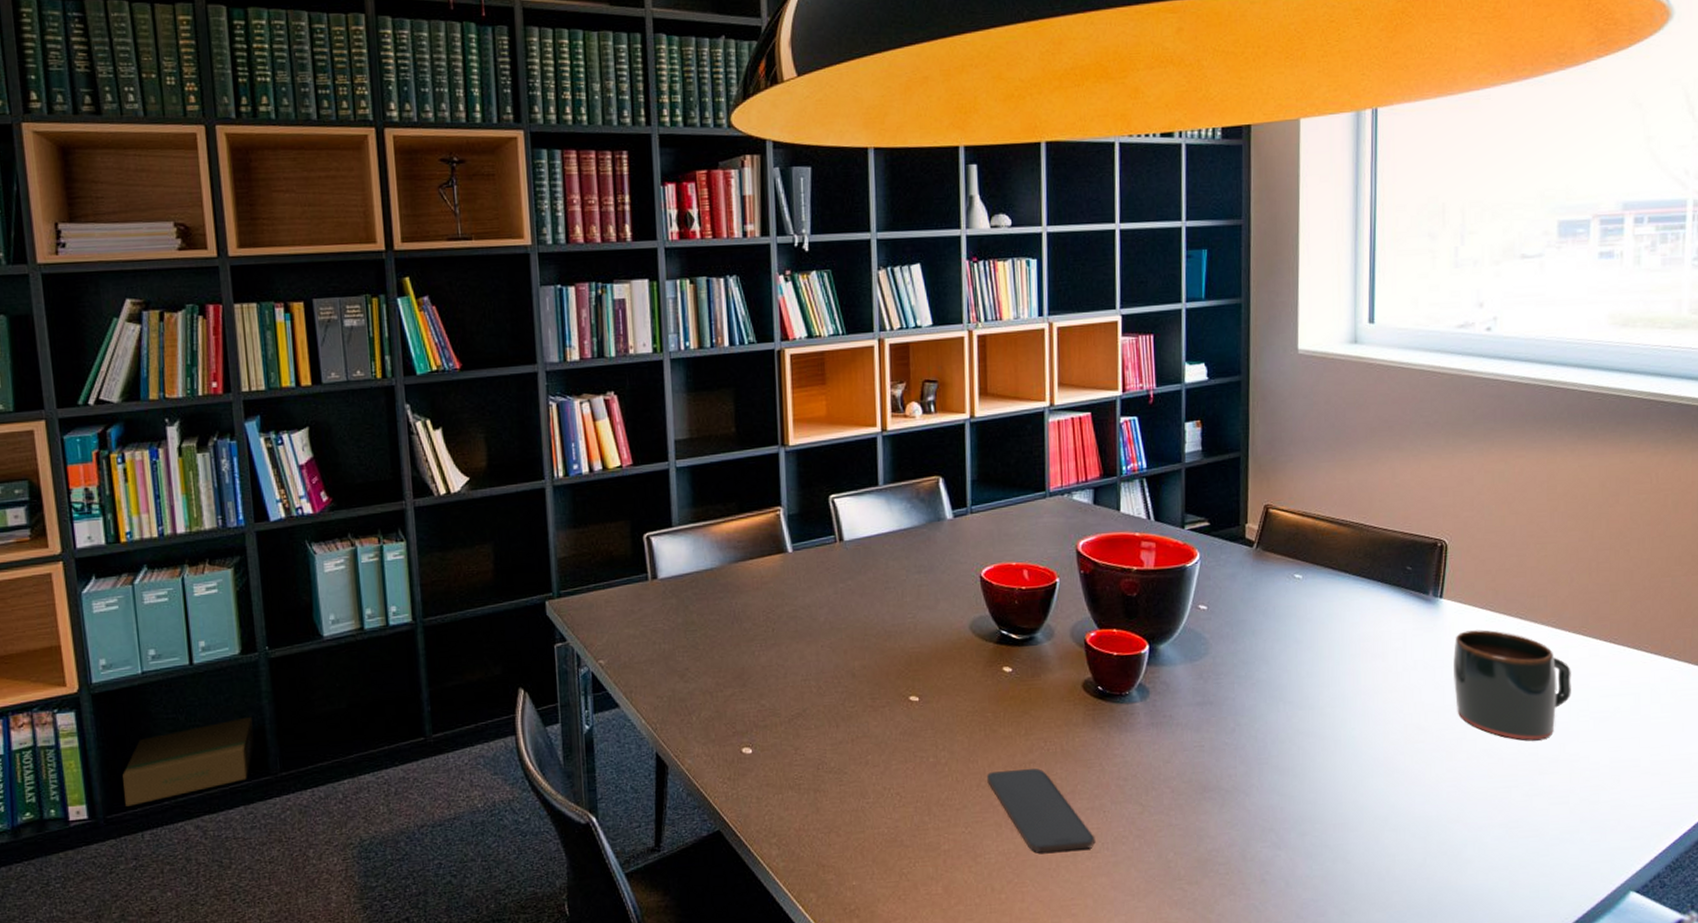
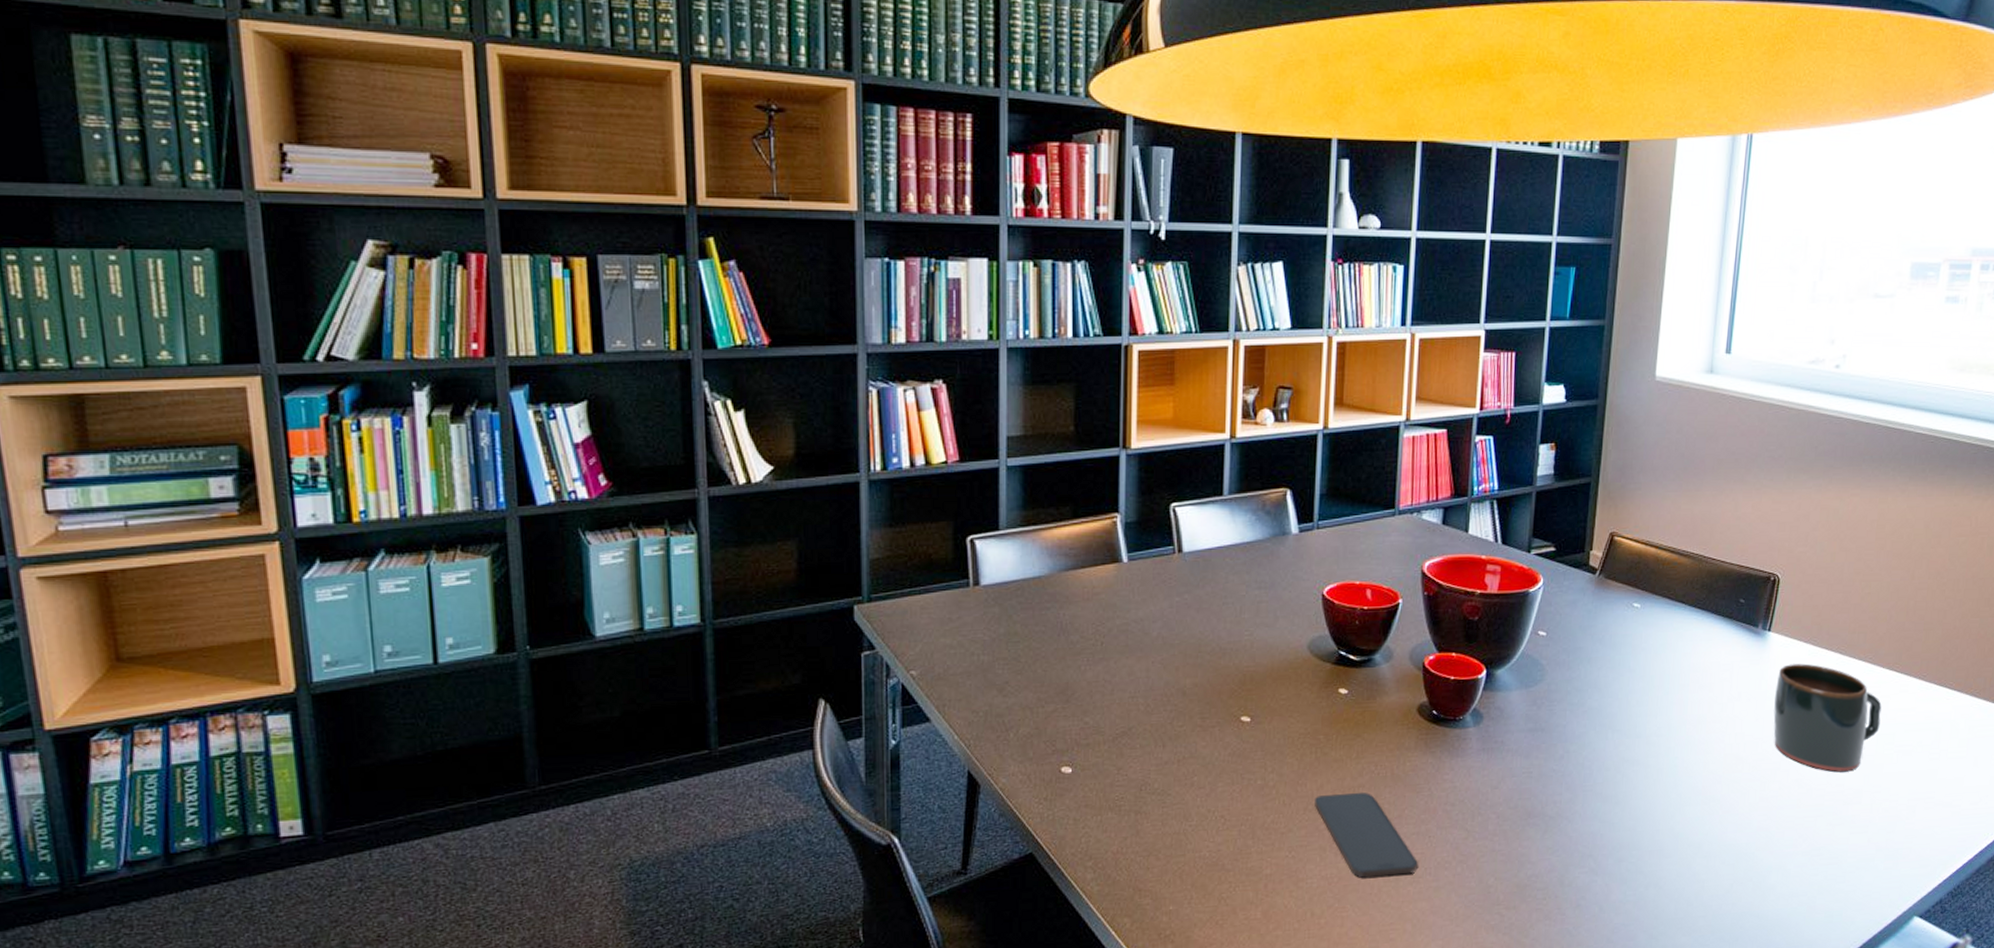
box: present [122,716,255,807] -> none [347,723,509,822]

